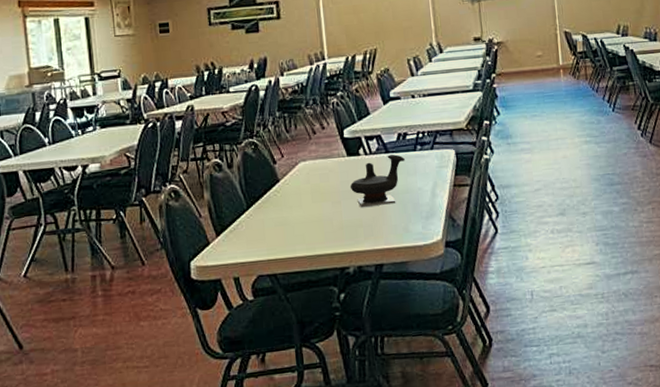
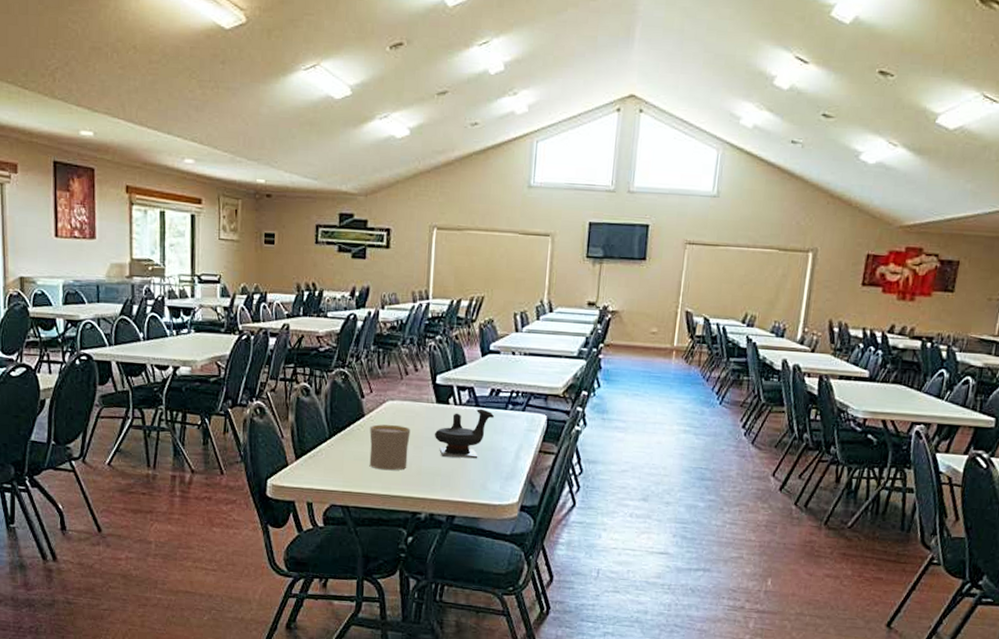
cup: none [286,184,329,232] -> present [369,424,411,471]

